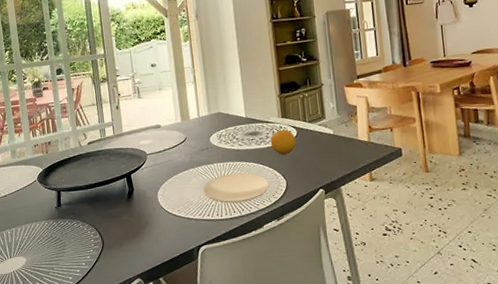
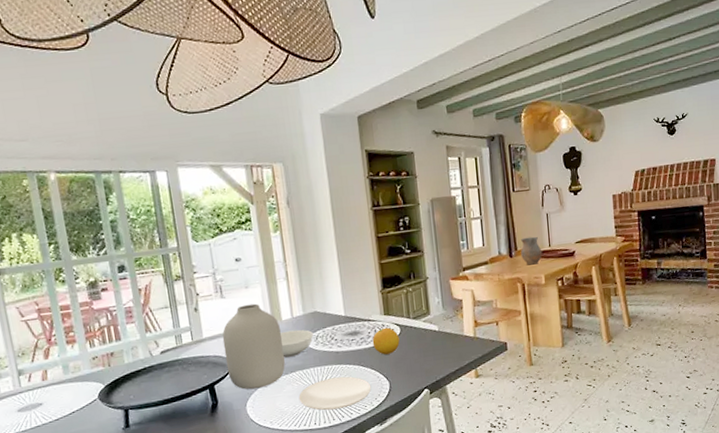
vase: none [138,103,192,180] -> present [222,303,285,390]
bowl: none [188,128,217,153] -> present [280,329,314,358]
ceramic pitcher: none [415,47,437,75] -> present [521,236,543,265]

